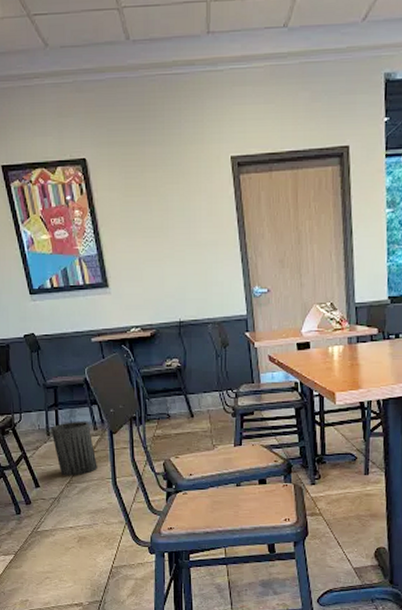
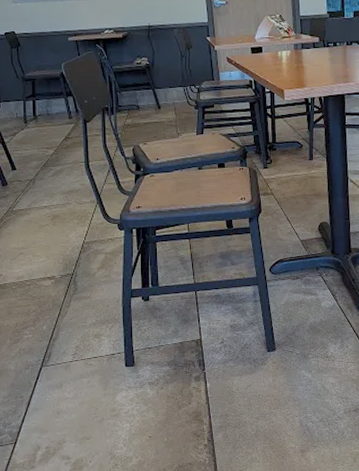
trash can: present [51,422,97,476] -> none [28,111,72,160]

